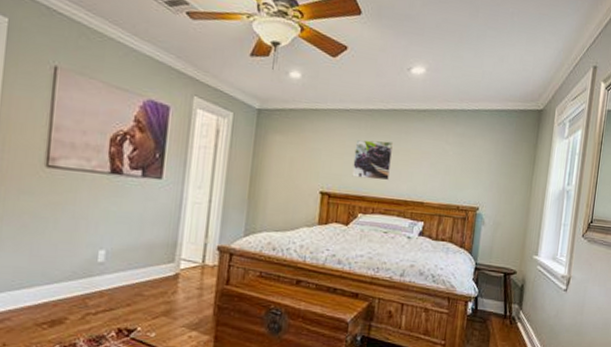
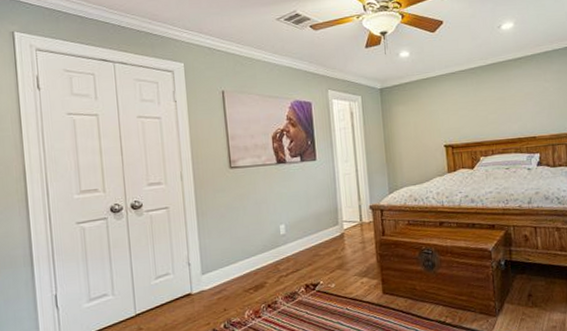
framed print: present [352,139,394,181] -> none [466,91,502,128]

